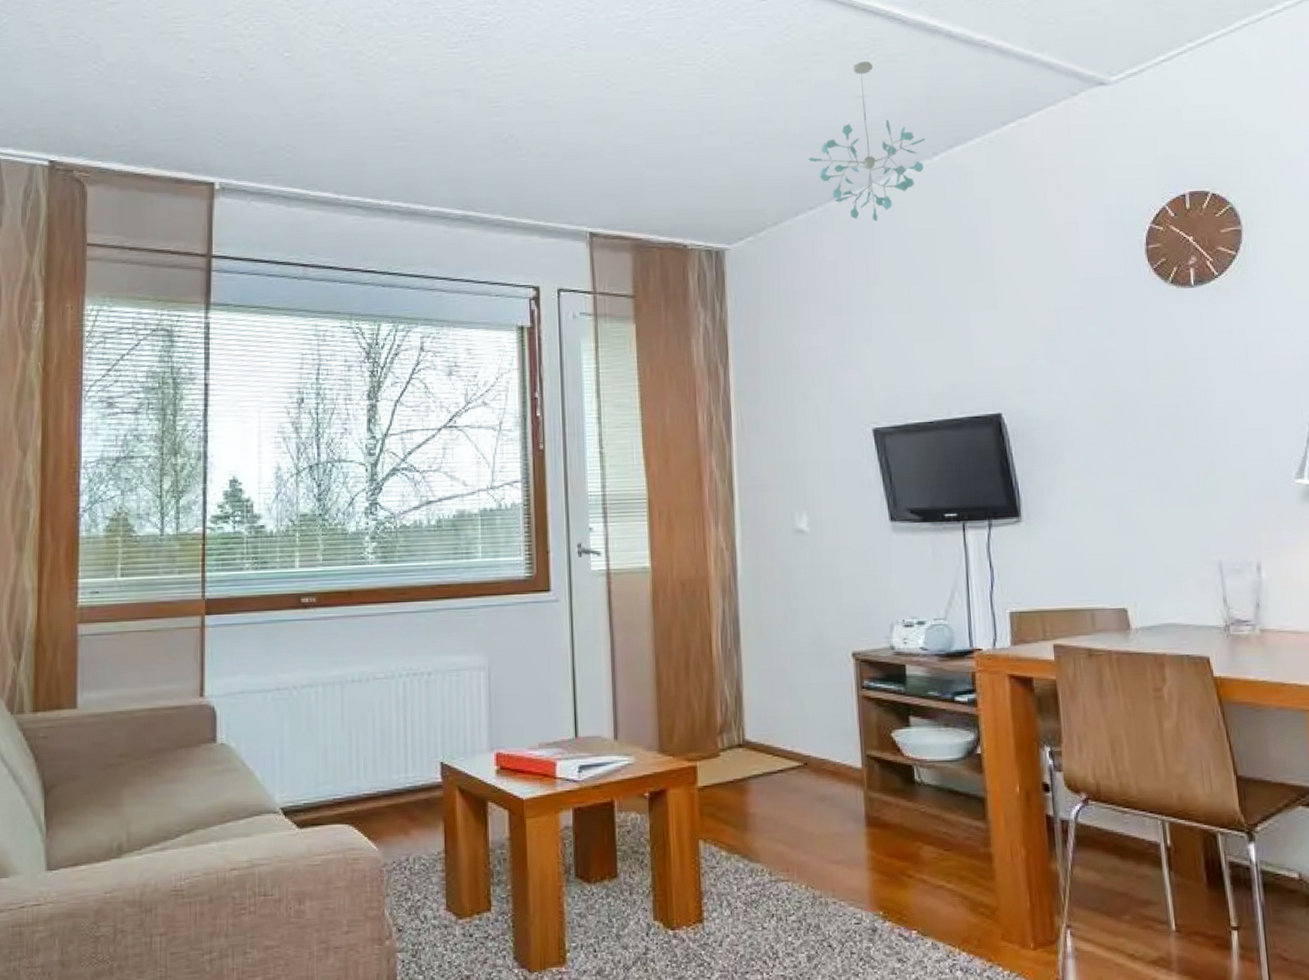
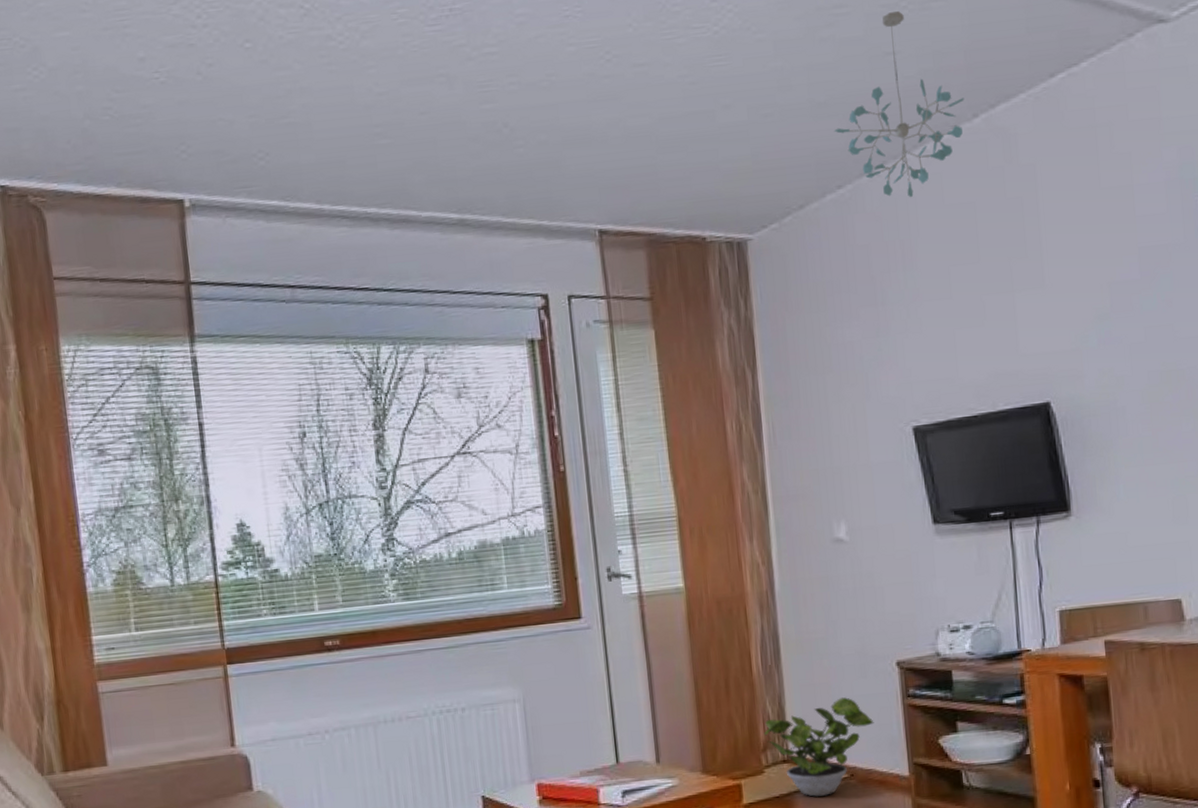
potted plant: none [721,685,829,784] -> present [764,697,874,797]

